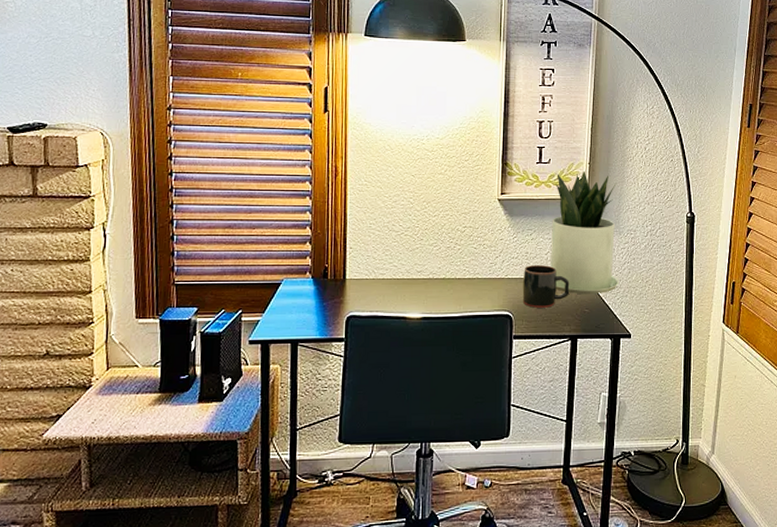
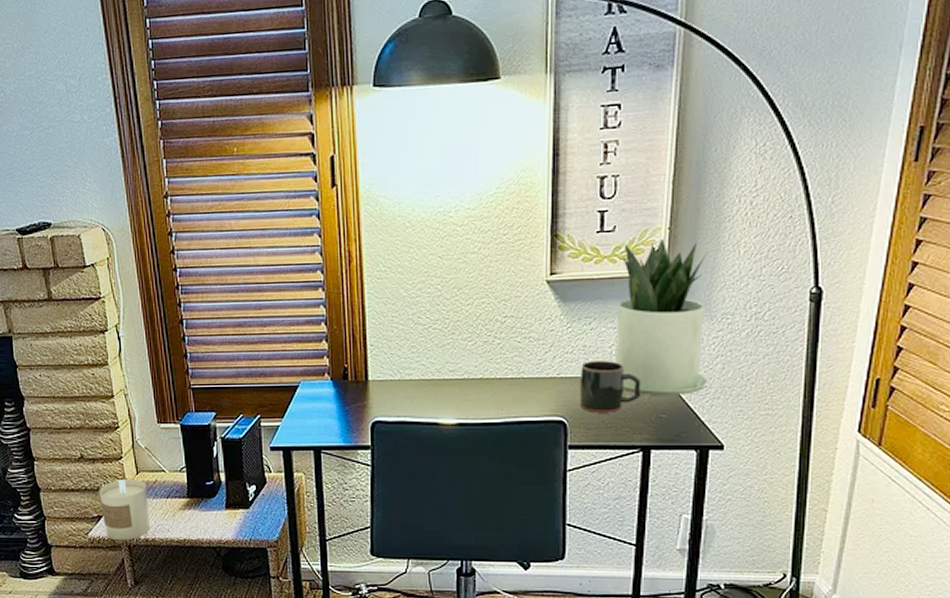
candle: none [61,374,116,441] -> present [99,478,150,541]

